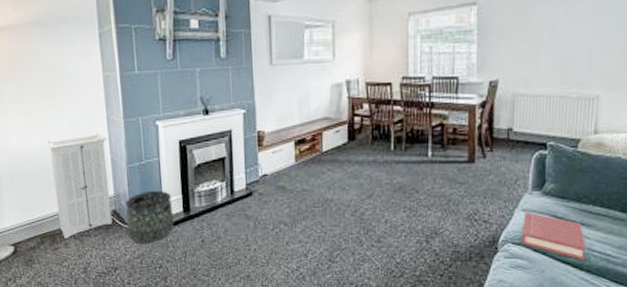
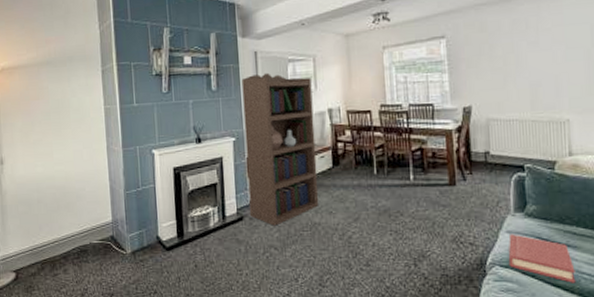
storage cabinet: present [47,133,113,239] -> none [51,162,110,265]
basket: present [125,190,175,243] -> none [122,216,169,269]
bookcase: none [253,39,332,202] -> present [241,72,319,226]

